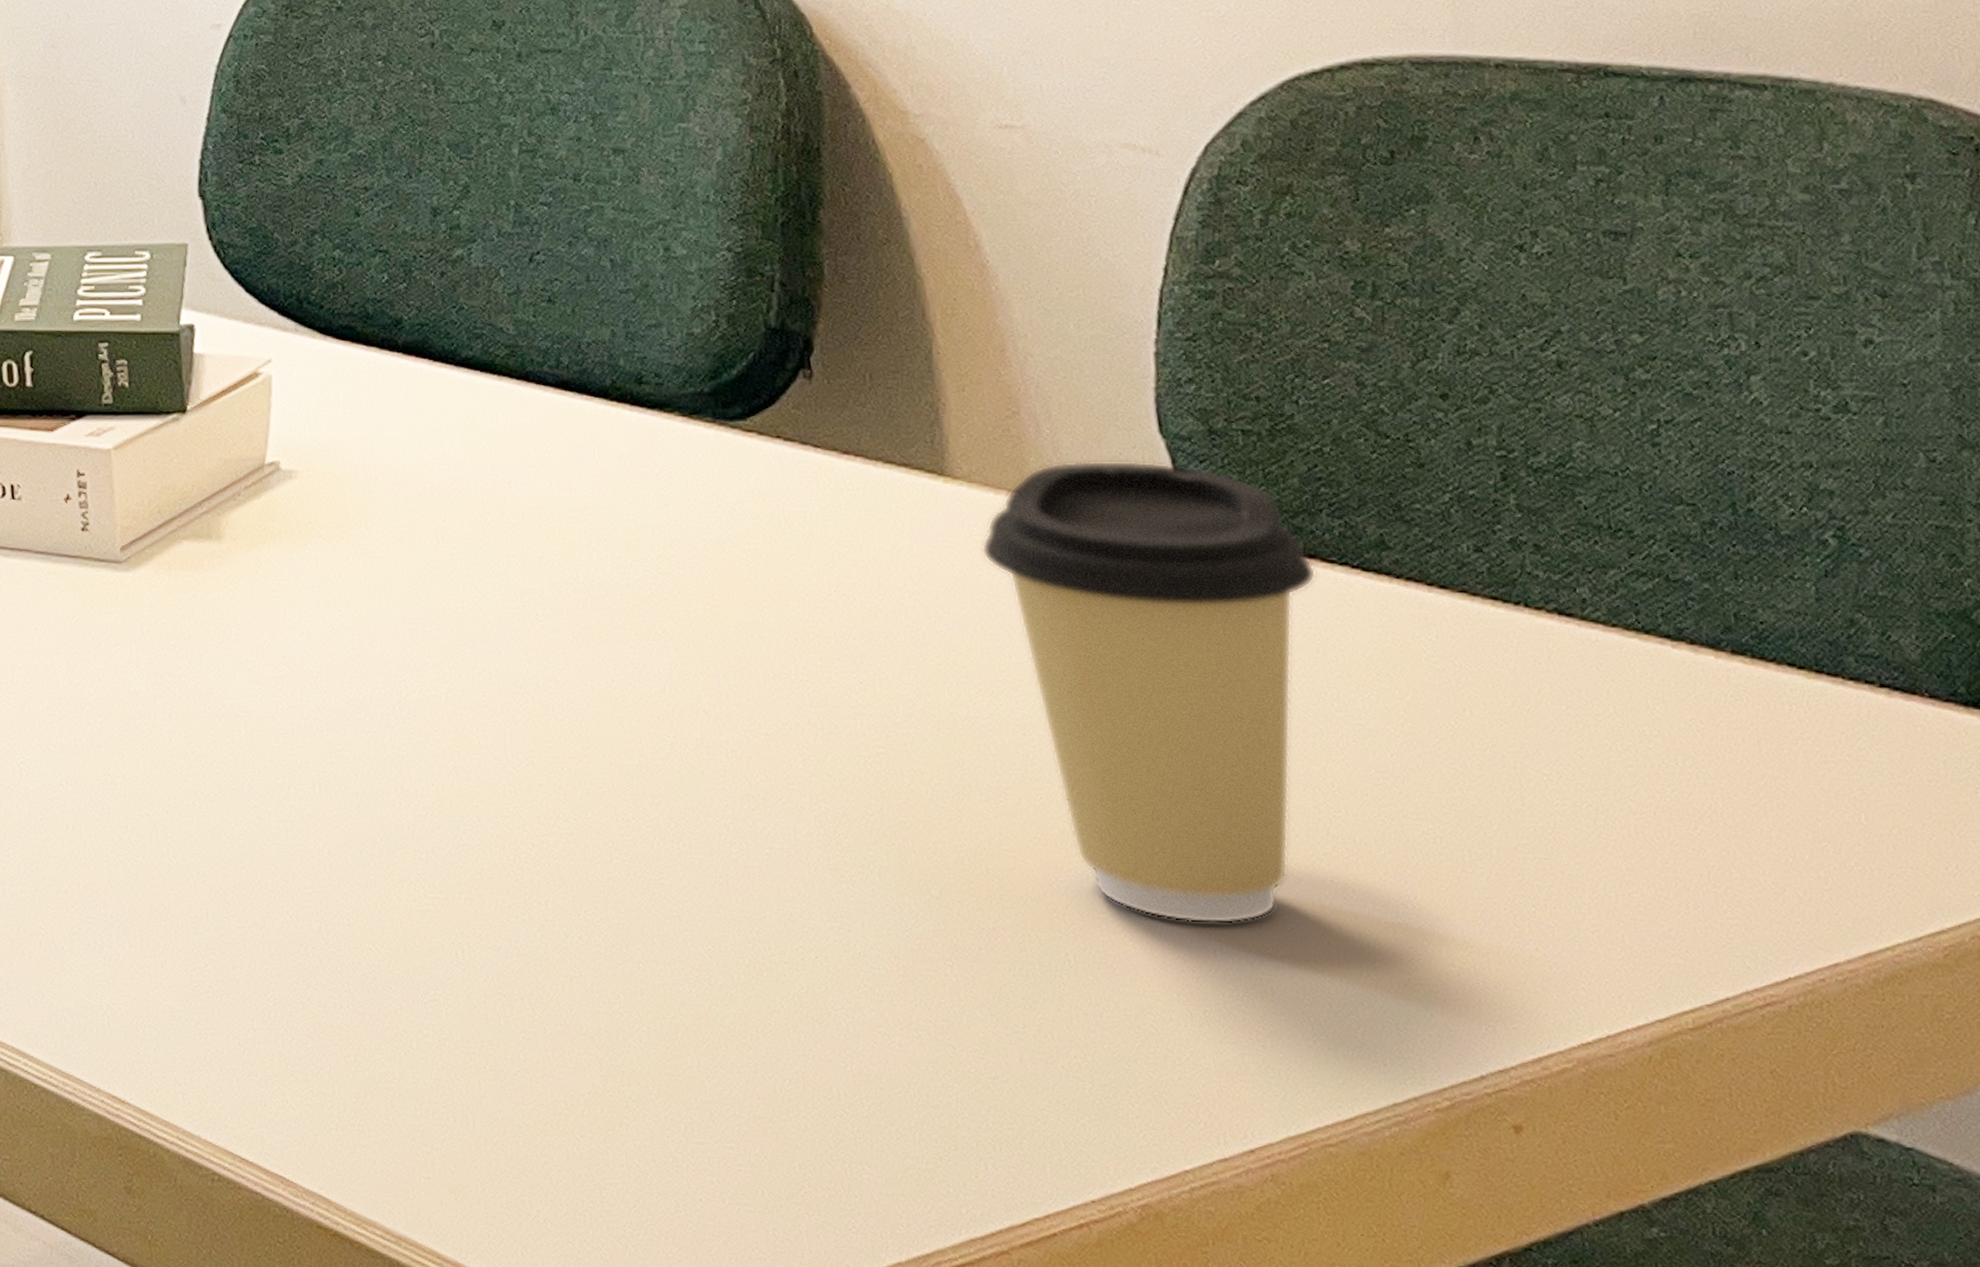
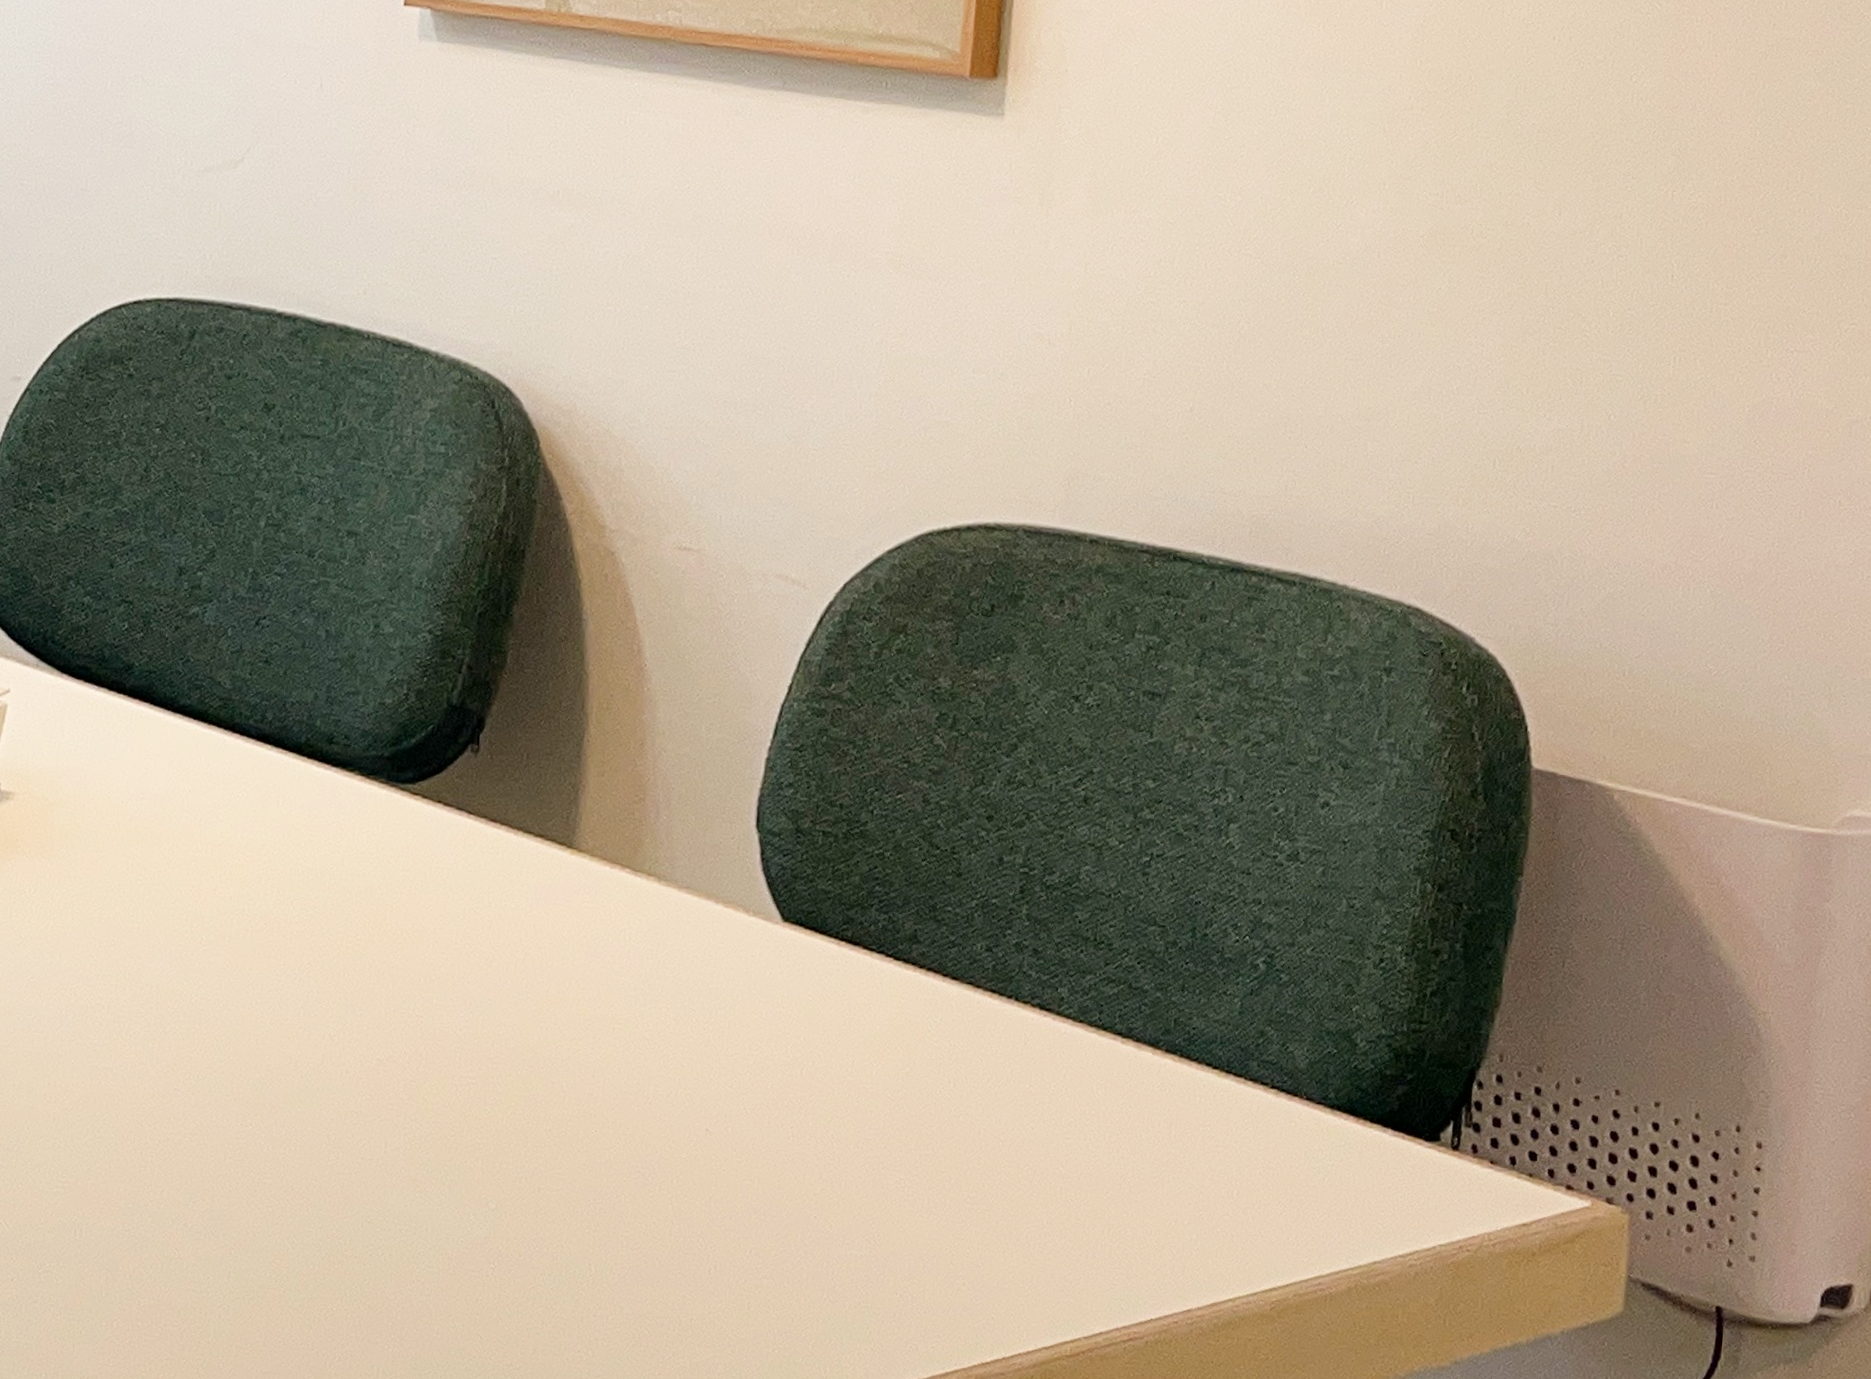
coffee cup: present [981,461,1317,924] -> none [590,845,858,1248]

